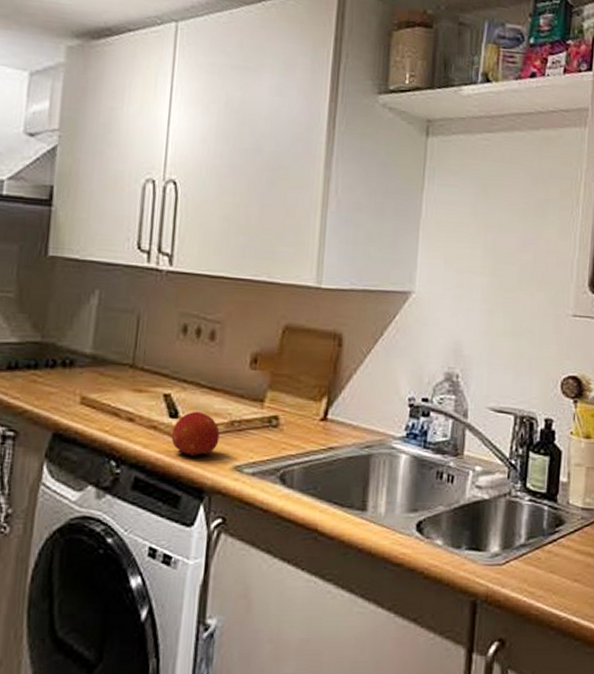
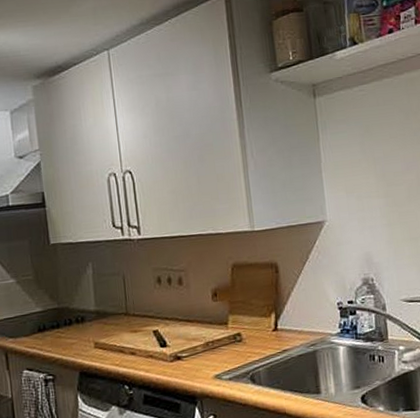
fruit: present [171,411,220,457] -> none [164,339,200,374]

